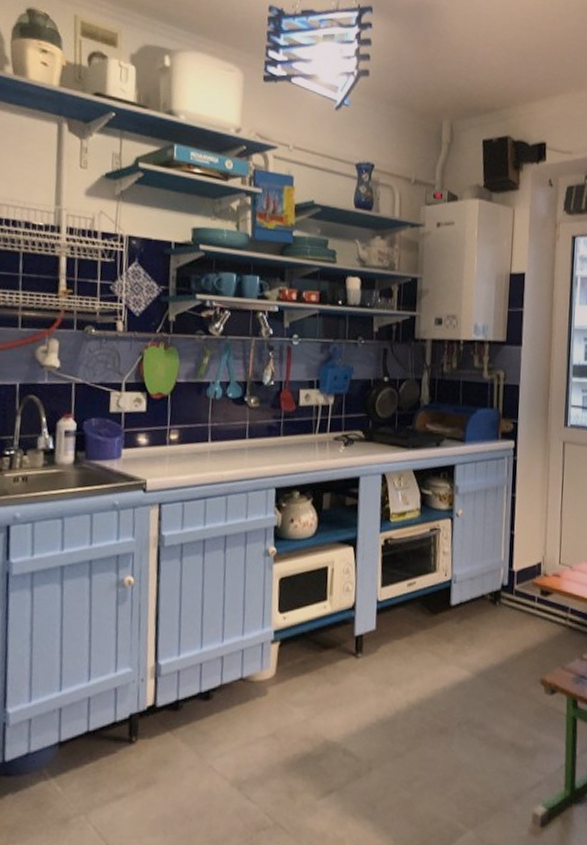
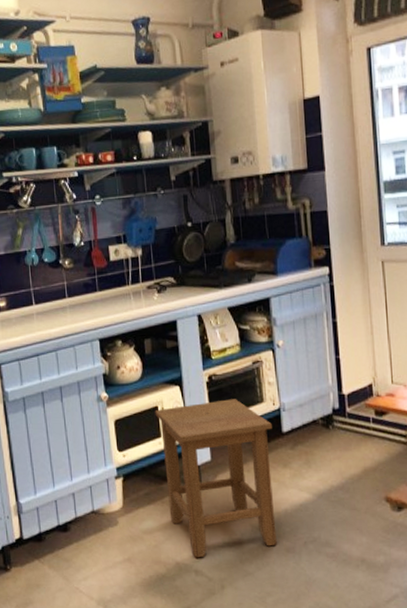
stool: none [324,565,441,736] -> present [155,399,277,558]

